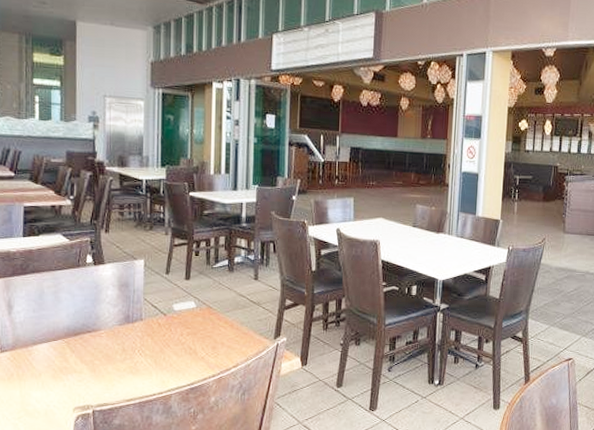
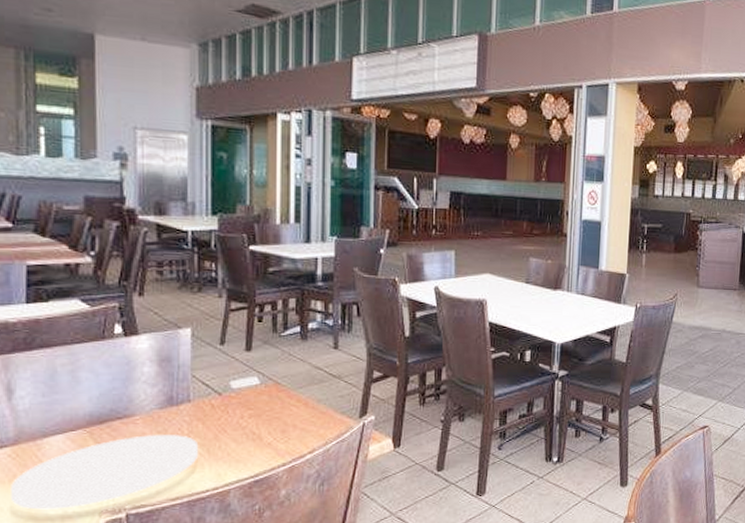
plate: none [9,346,149,404] -> present [11,435,199,510]

